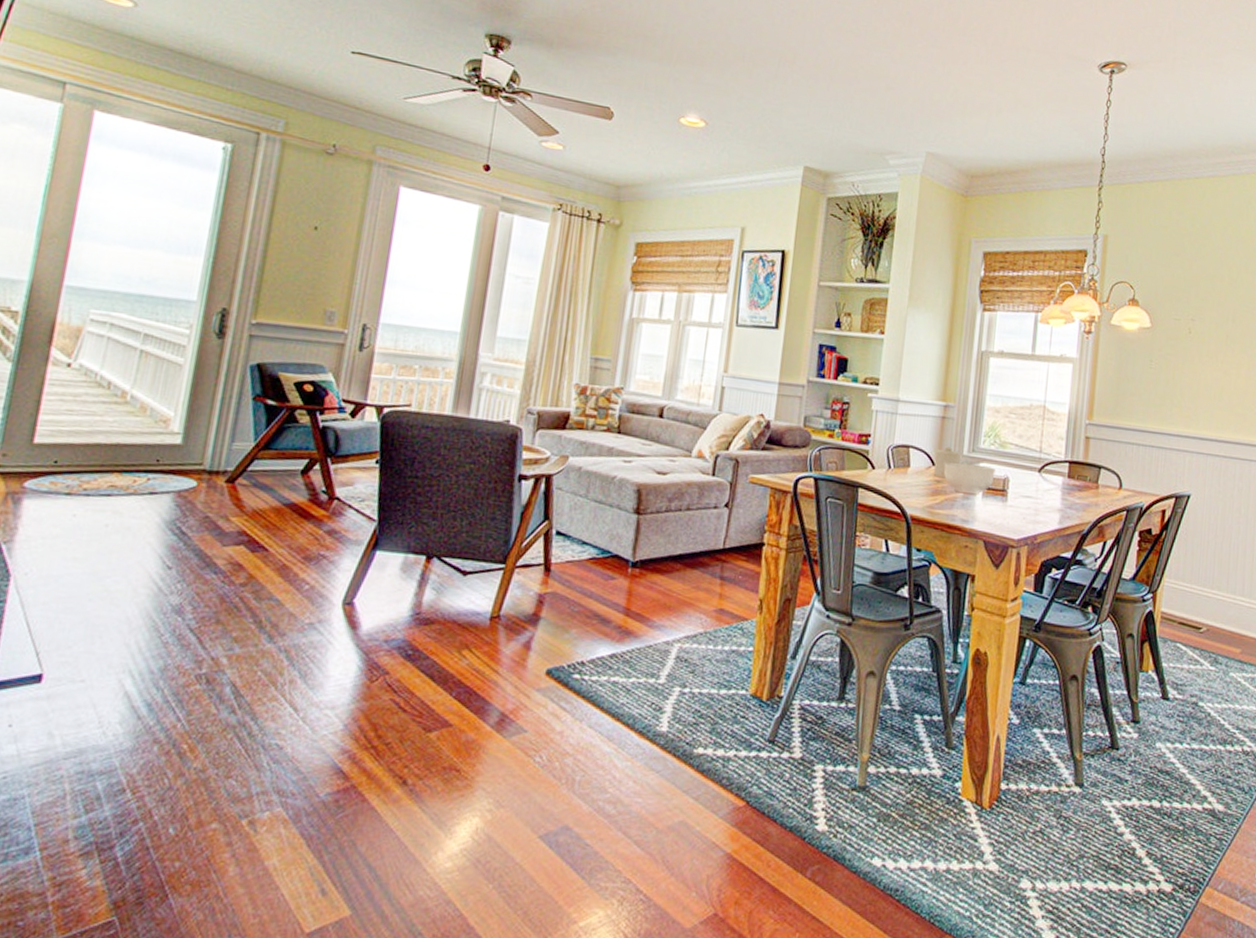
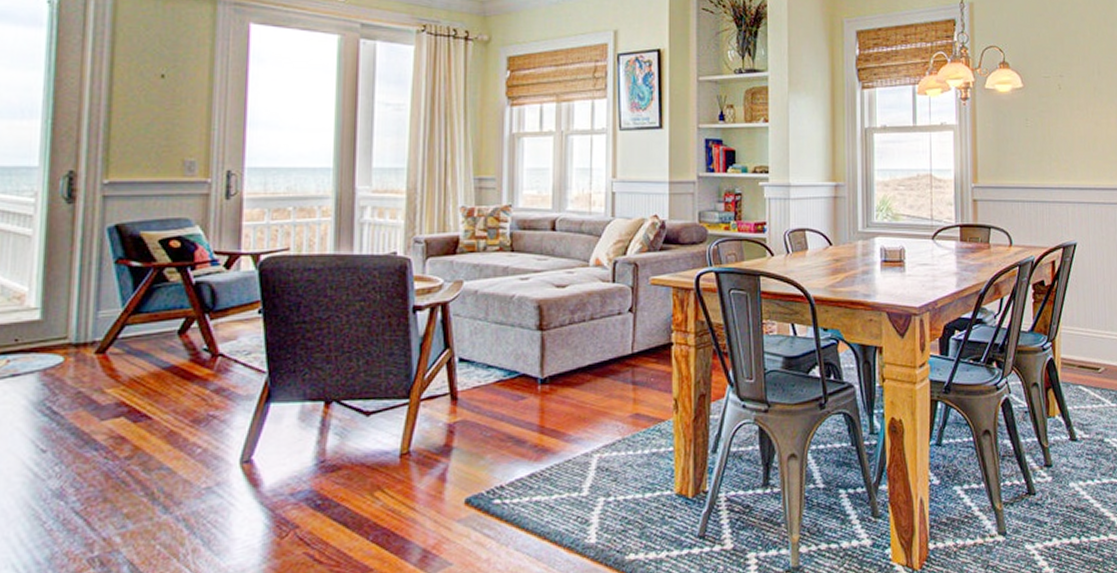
candle: present [933,446,962,478] -> none [831,225,857,257]
bowl: present [943,461,996,495] -> none [840,239,891,269]

